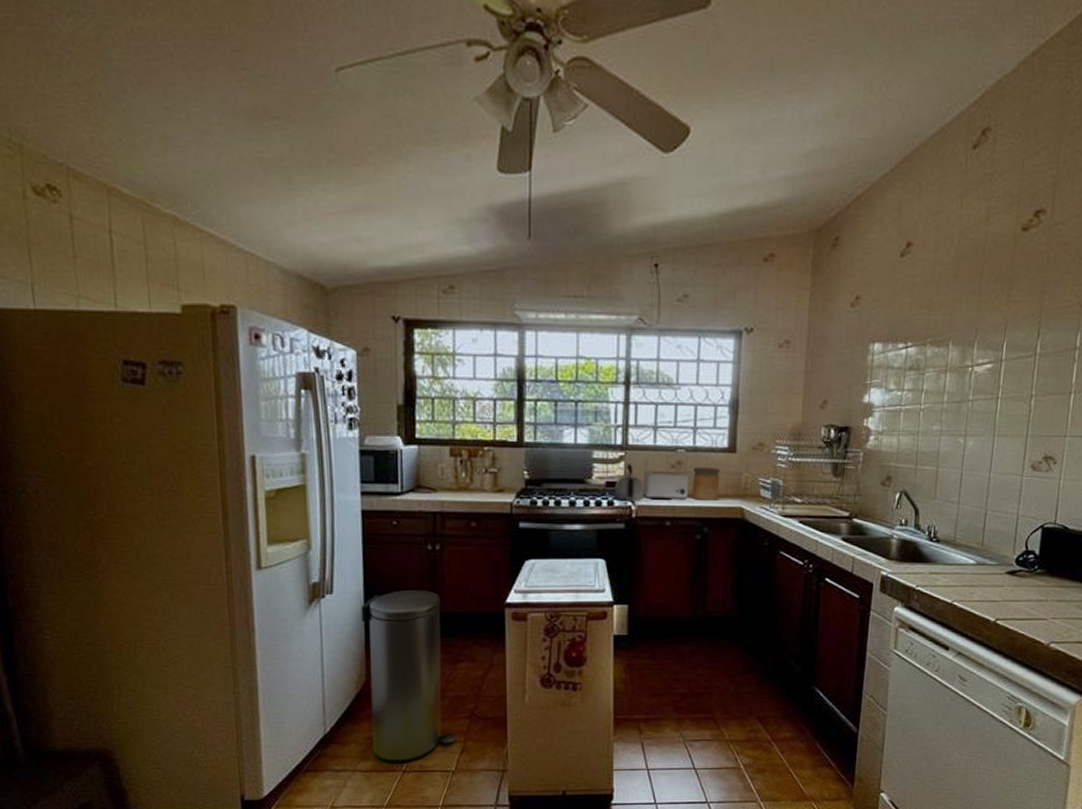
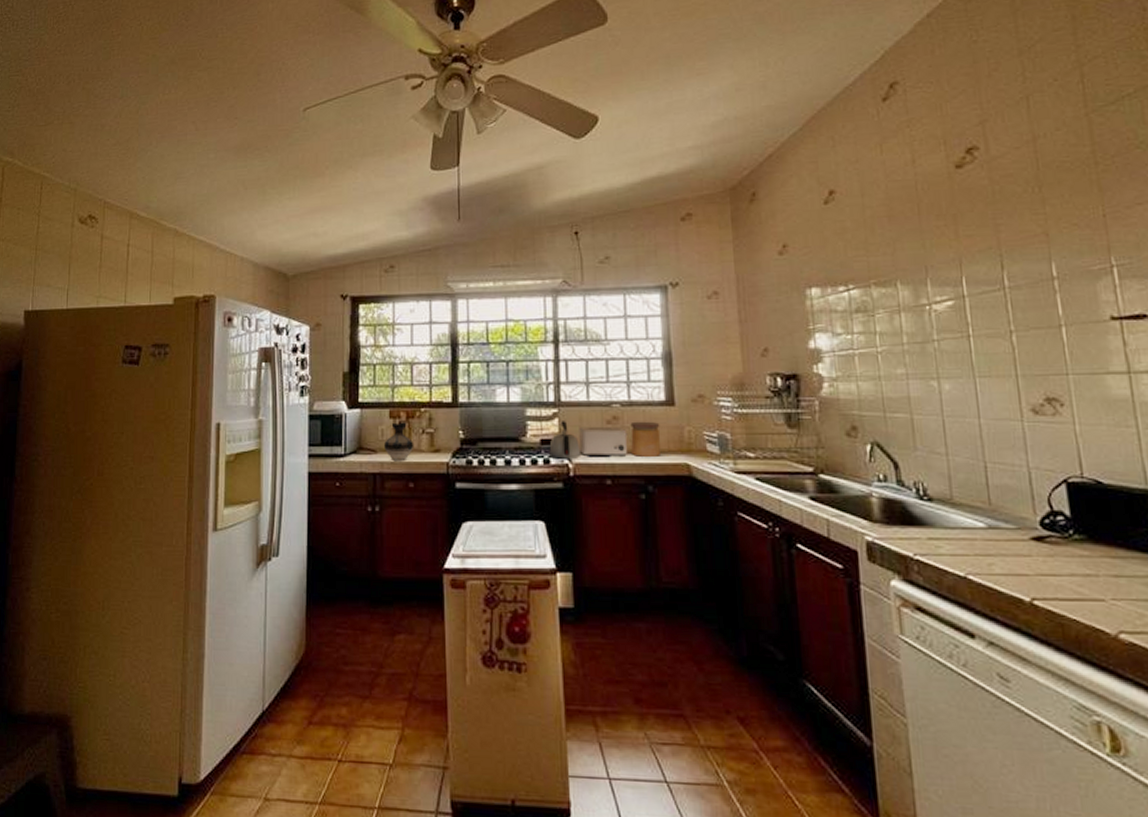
pedal bin: present [361,590,456,763] -> none [303,554,394,751]
ceramic jug: none [443,460,477,501] -> present [383,422,414,462]

